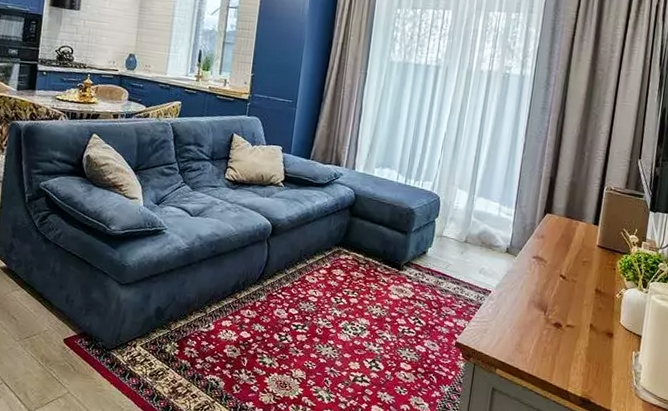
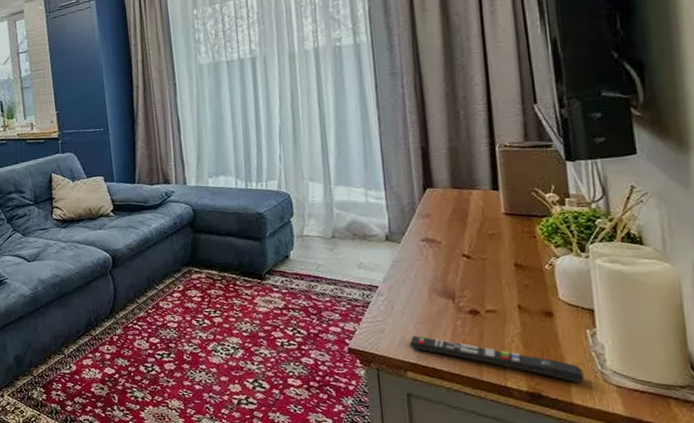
remote control: none [503,338,624,395] -> present [409,336,585,384]

